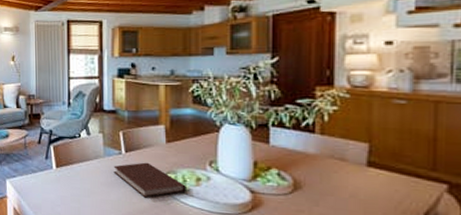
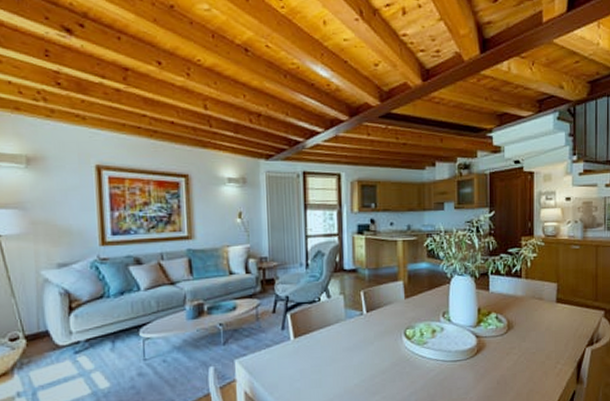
notebook: present [113,162,186,198] -> none [355,320,424,357]

